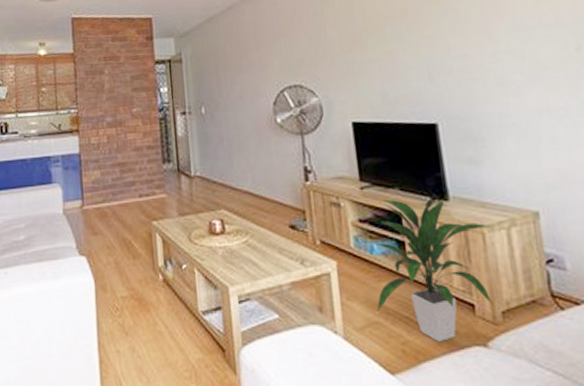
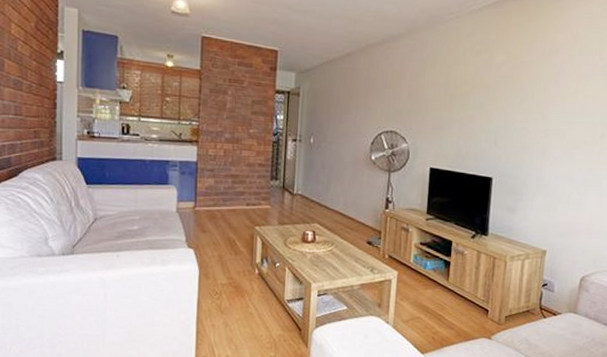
indoor plant: present [374,196,492,341] -> none [420,229,512,333]

